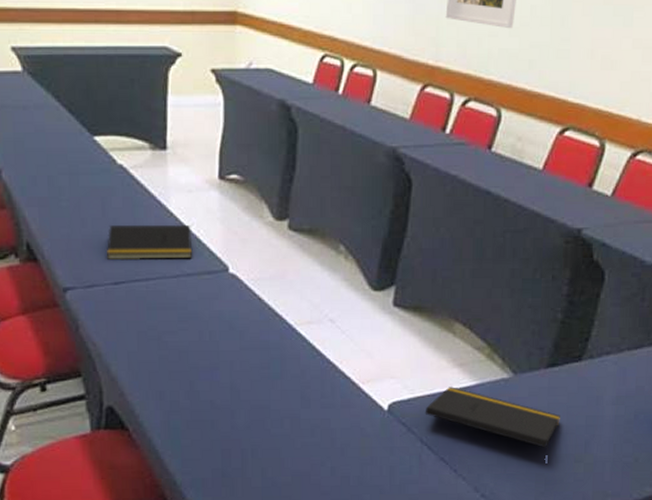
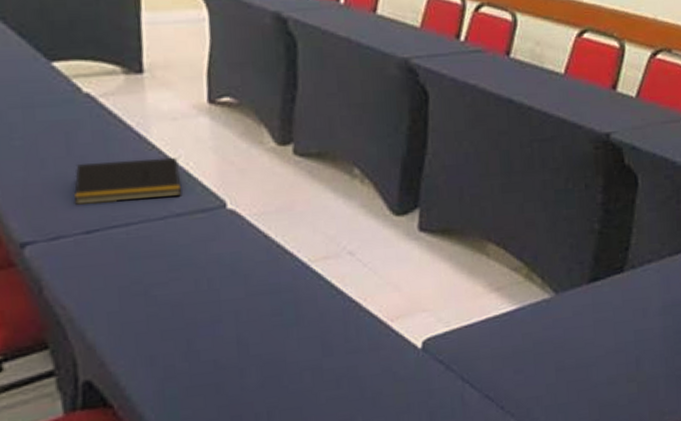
notepad: present [425,387,560,455] -> none [463,314,608,378]

